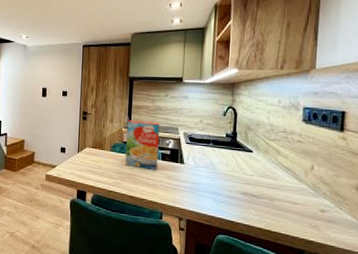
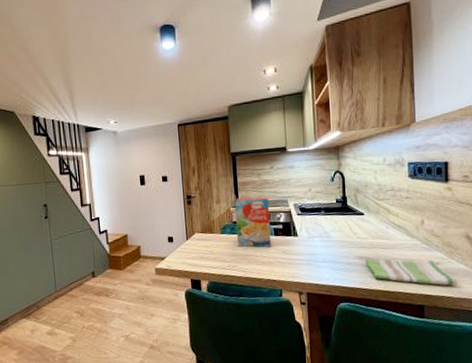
dish towel: none [248,195,343,236] -> present [365,258,458,286]

